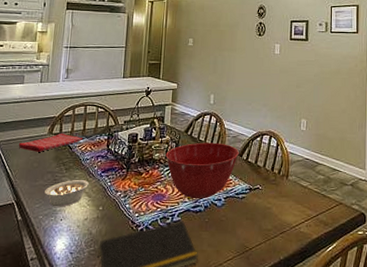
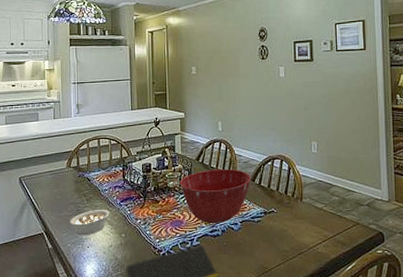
dish towel: present [18,133,84,152] -> none [41,166,100,185]

